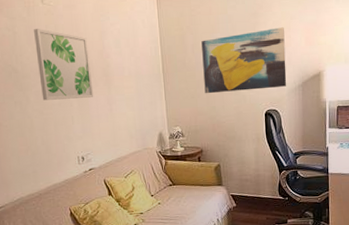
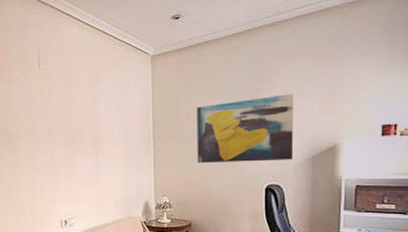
wall art: present [34,28,94,100] -> none [29,91,81,162]

